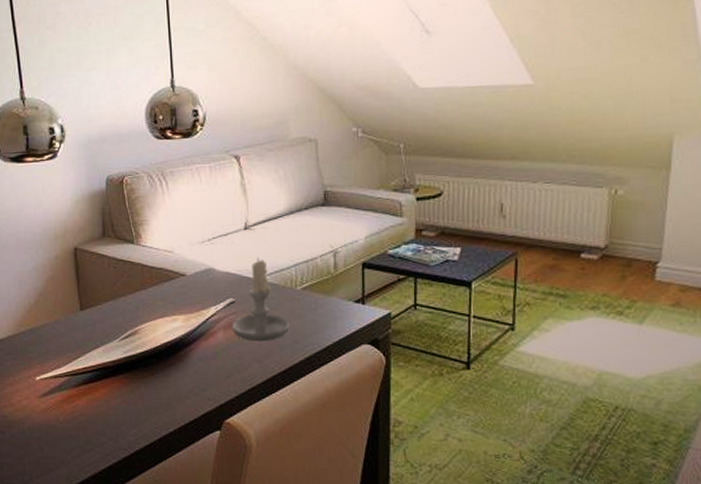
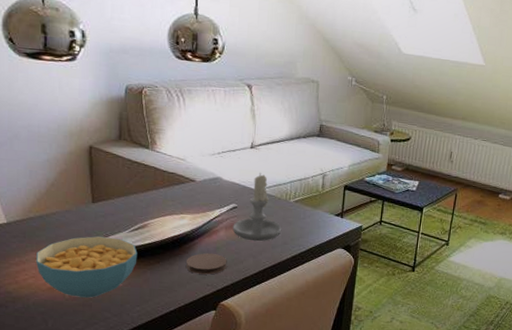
cereal bowl: none [28,348,130,420] -> present [35,236,138,298]
coaster: none [183,360,229,386] -> present [186,253,227,275]

